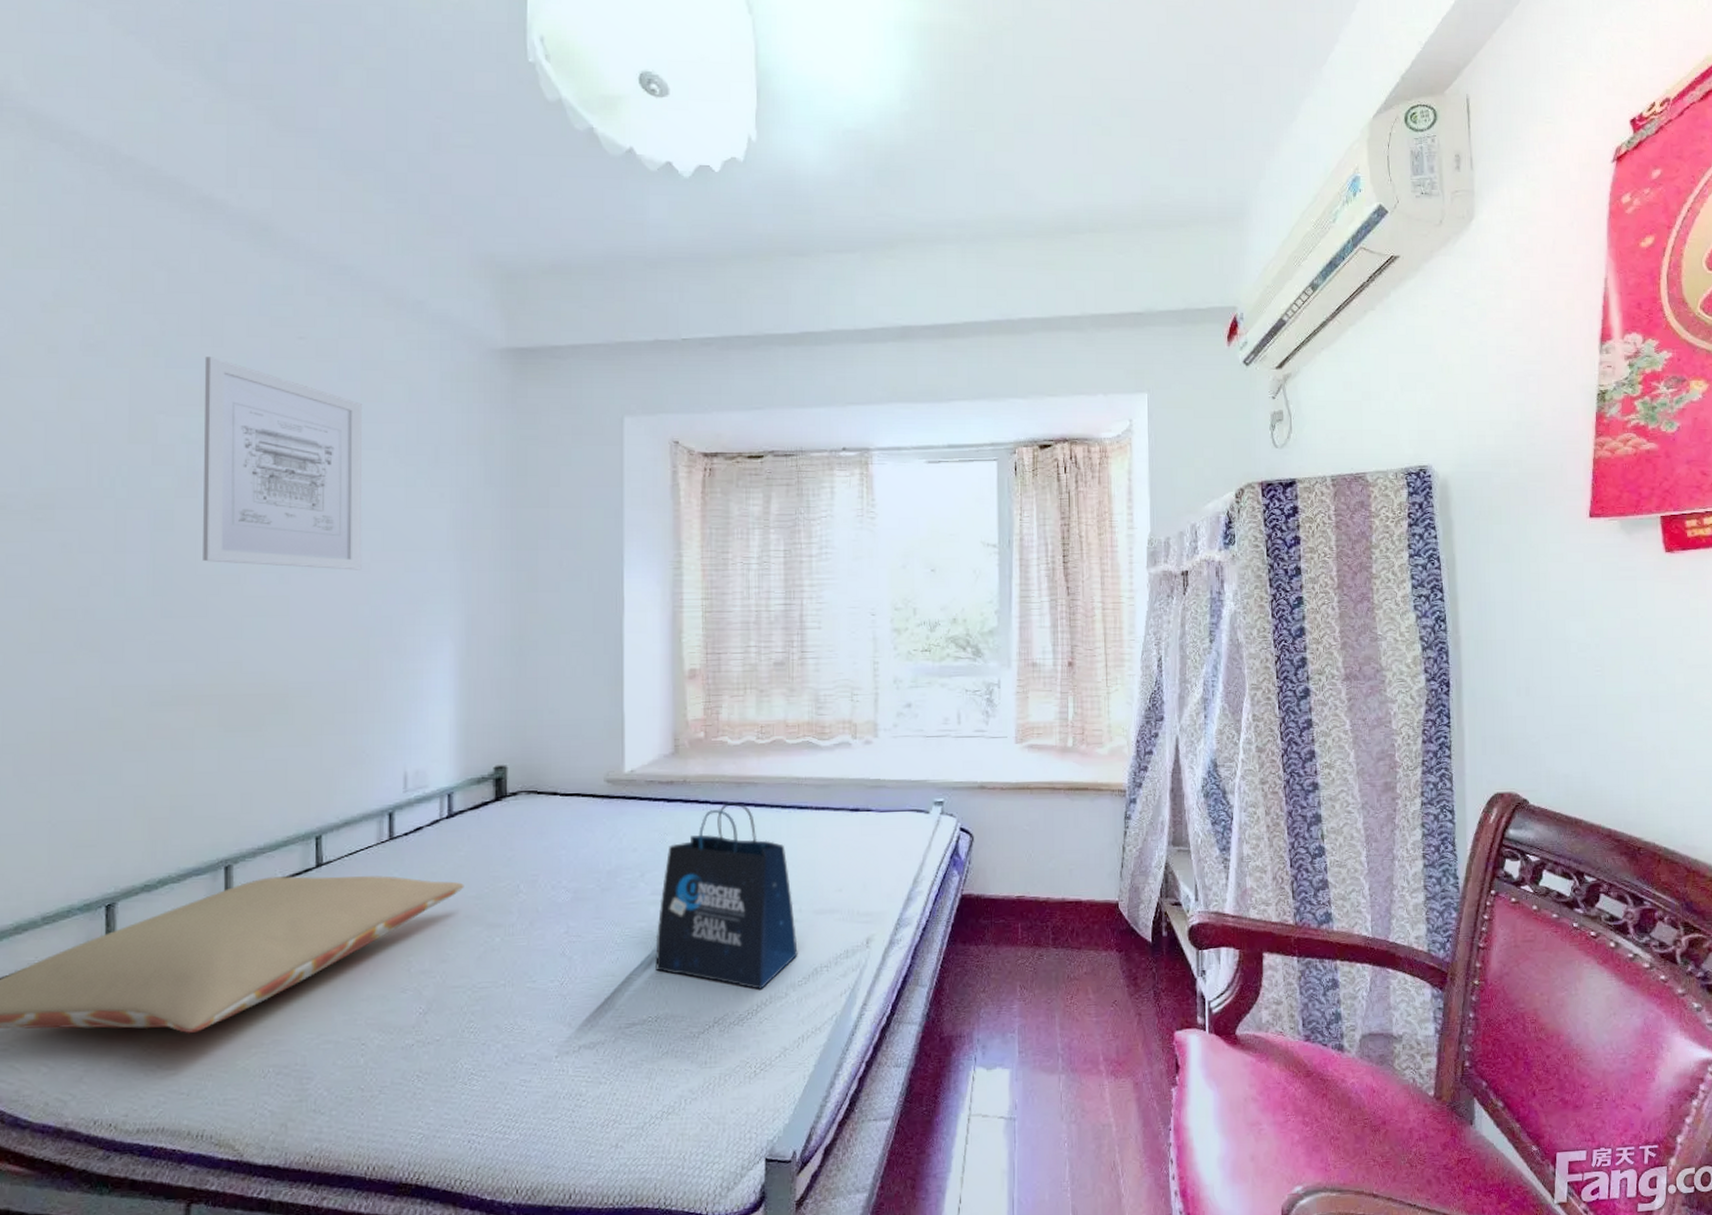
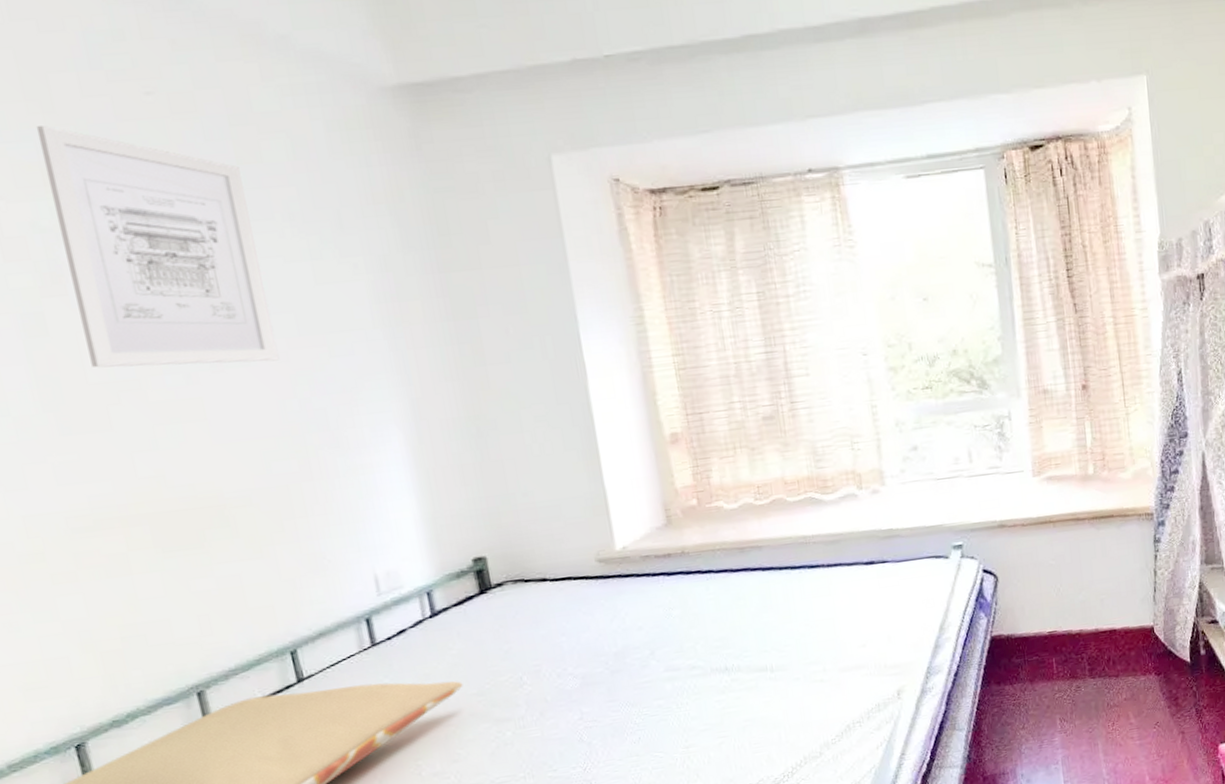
tote bag: present [654,801,798,990] -> none [675,568,828,752]

